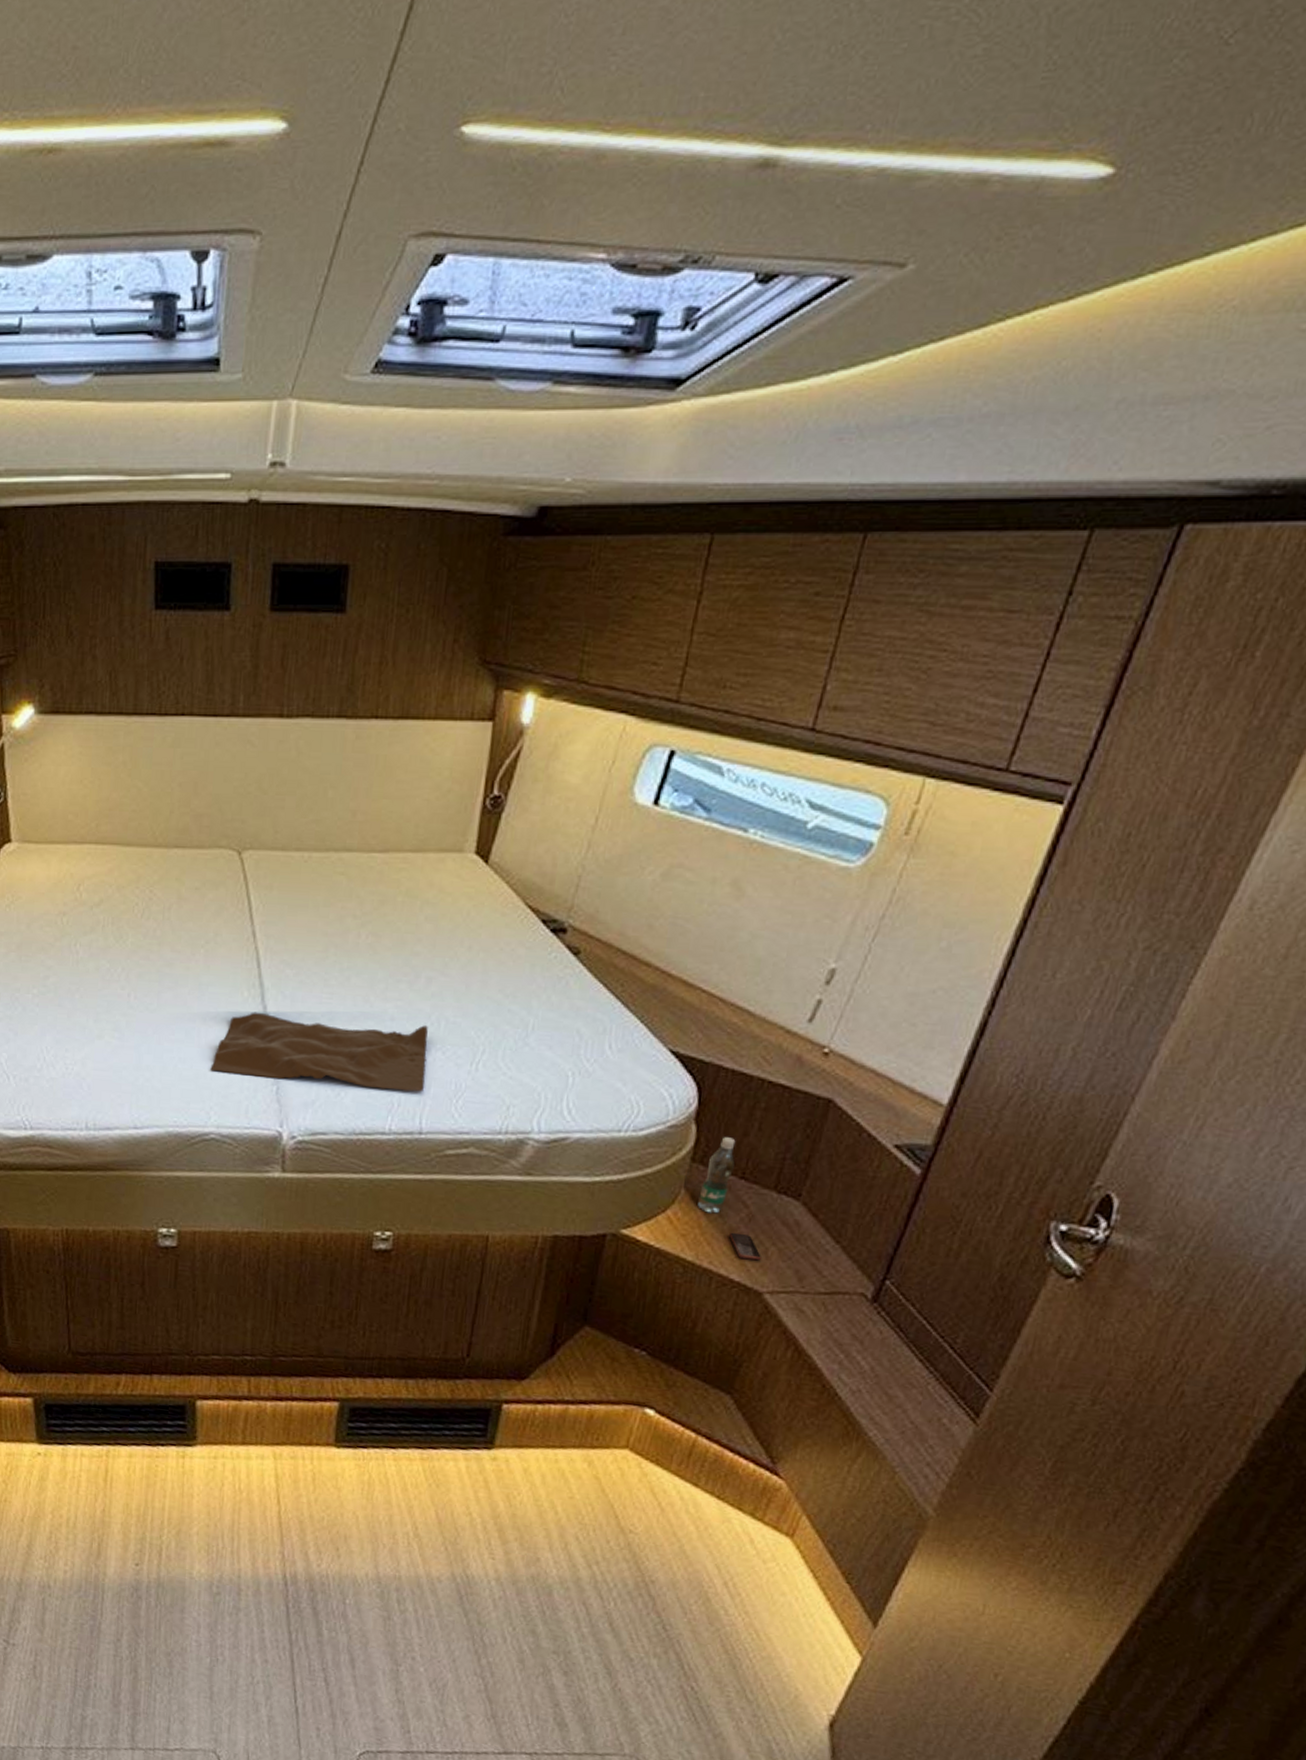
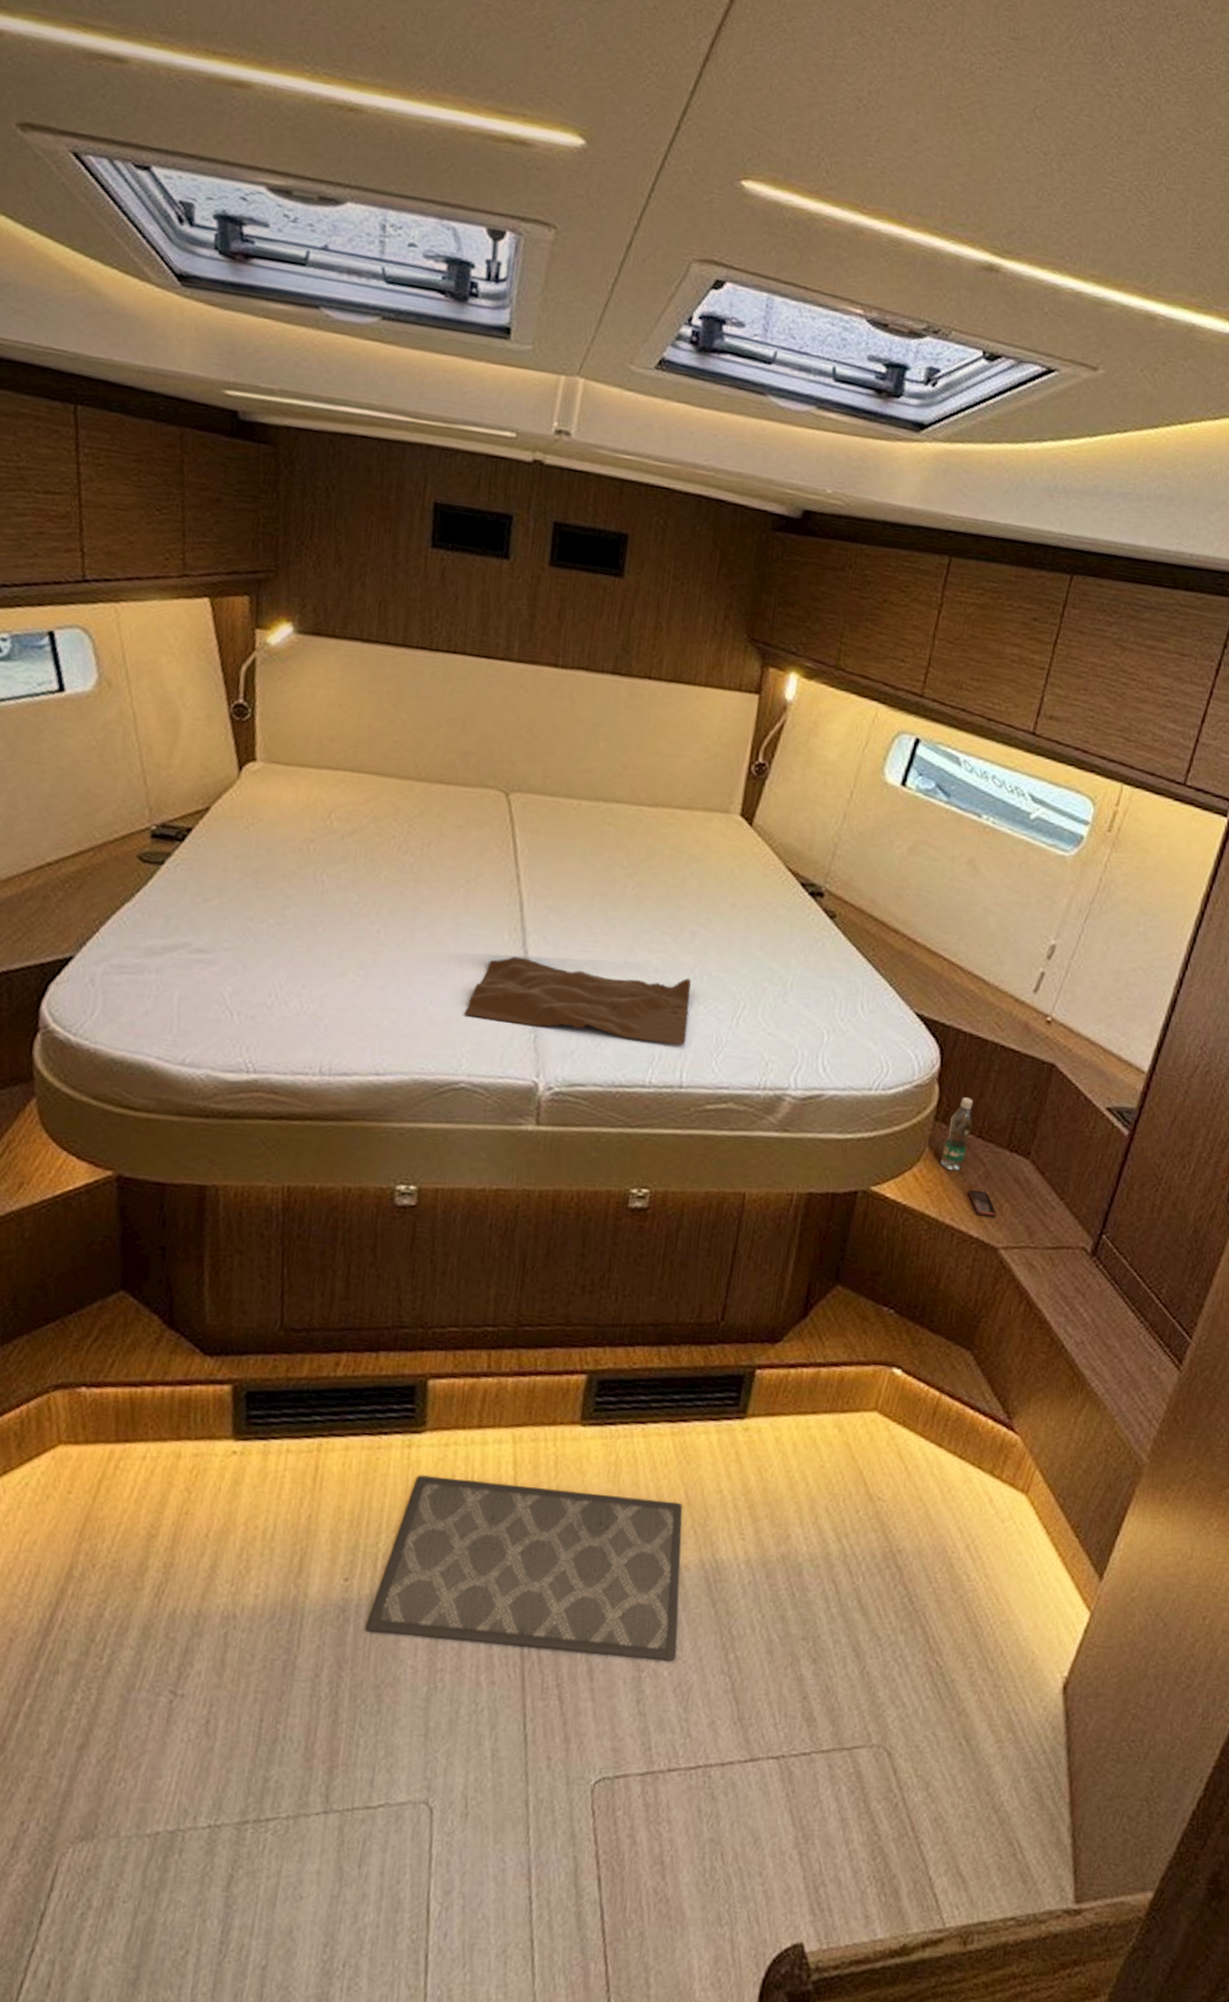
bath mat: none [156,1482,434,1660] -> present [366,1475,683,1661]

